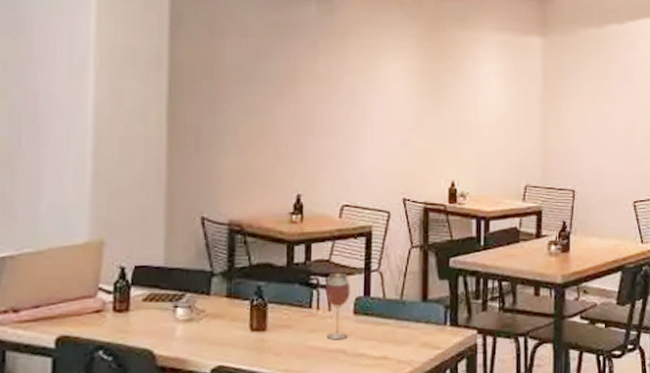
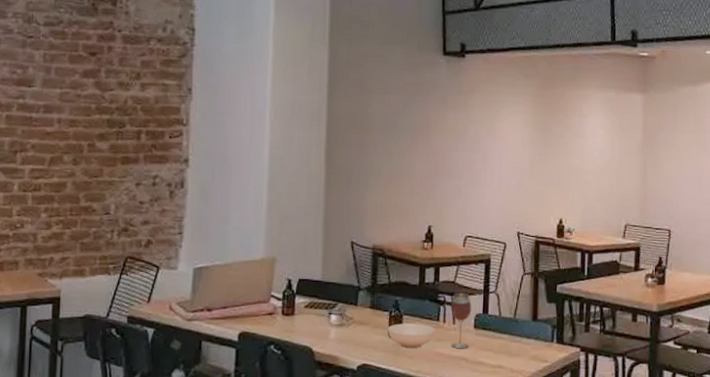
bowl: none [248,313,307,343] -> present [387,323,436,348]

